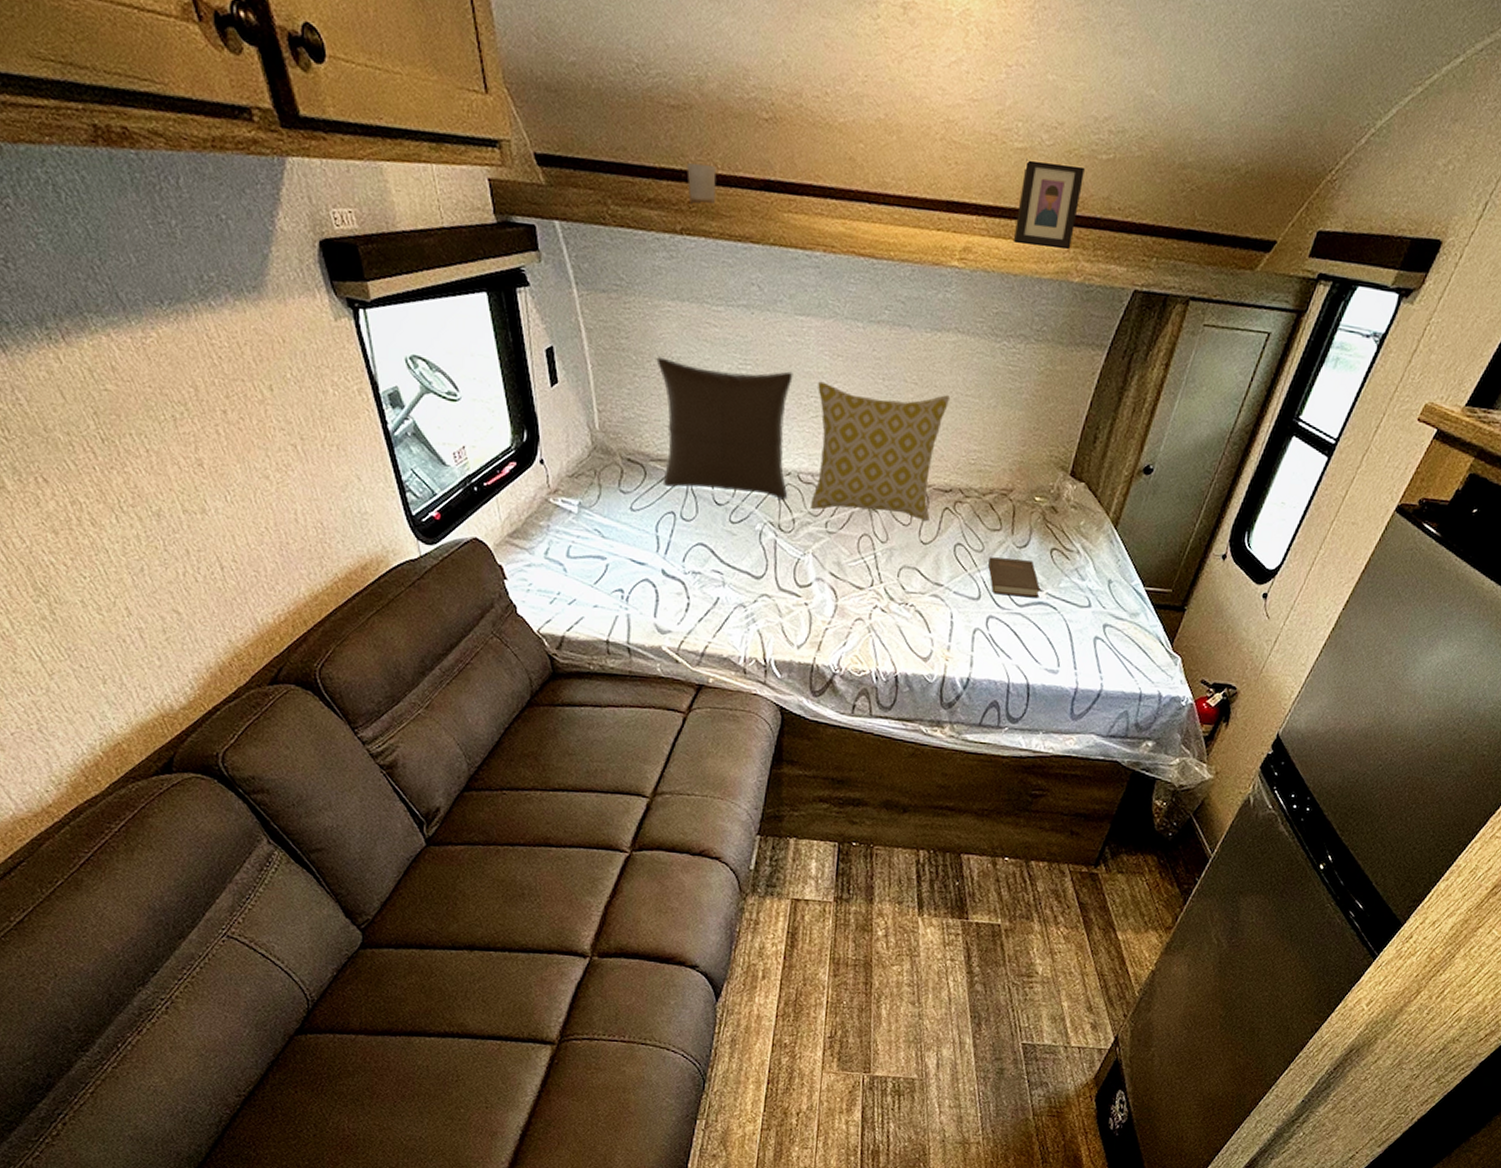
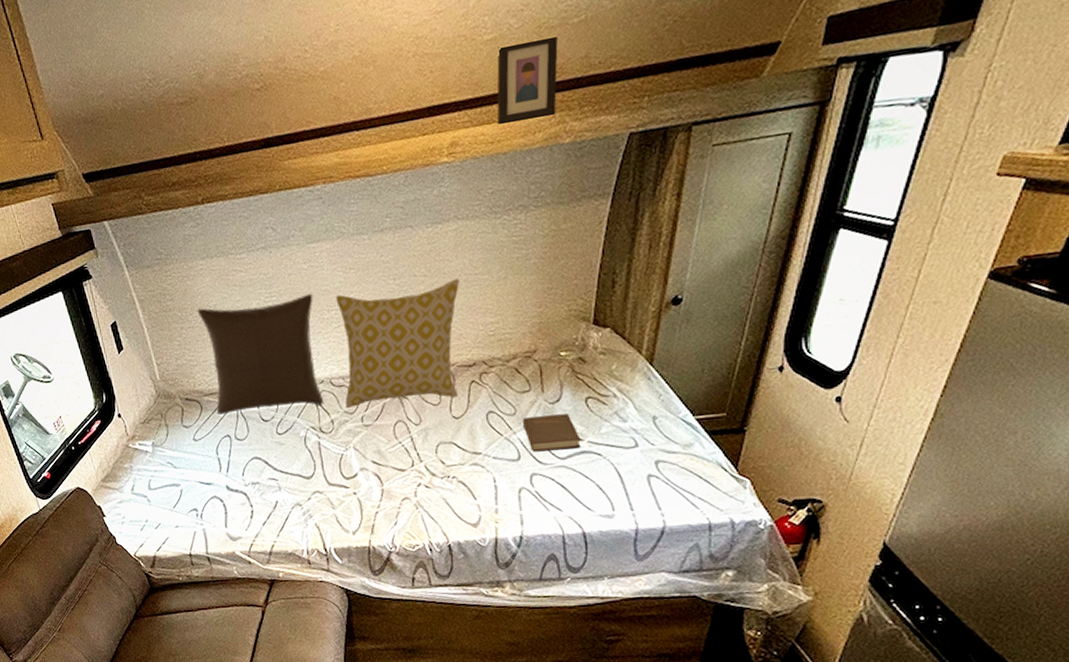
candle holder: present [687,162,717,208] -> none [199,141,226,179]

